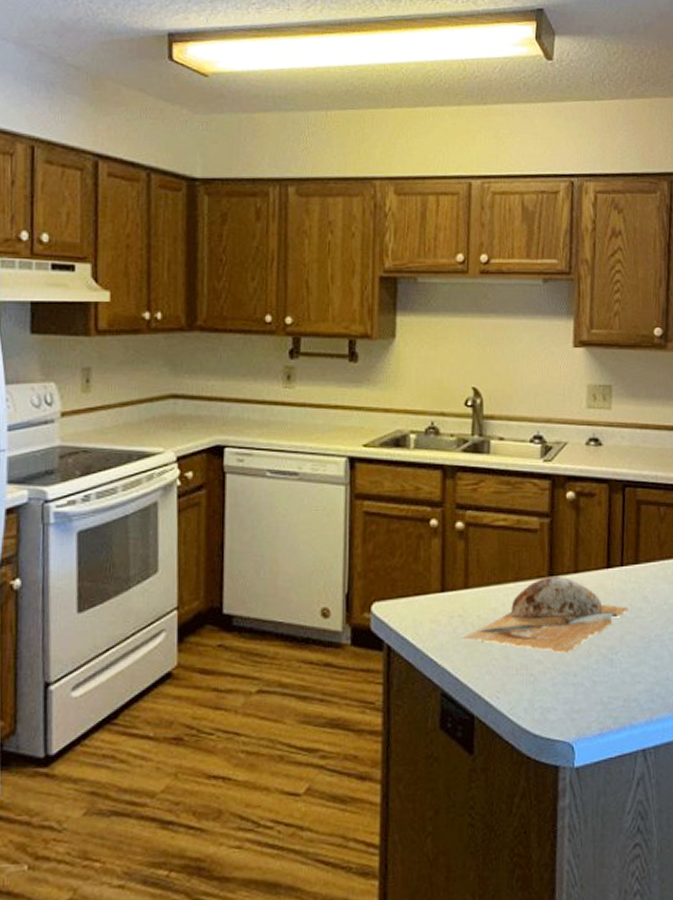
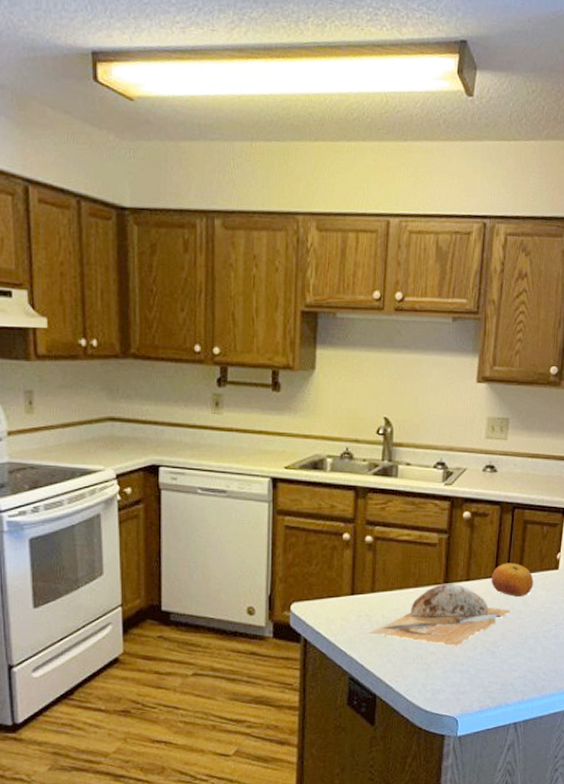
fruit: none [603,550,653,591] -> present [491,563,534,596]

